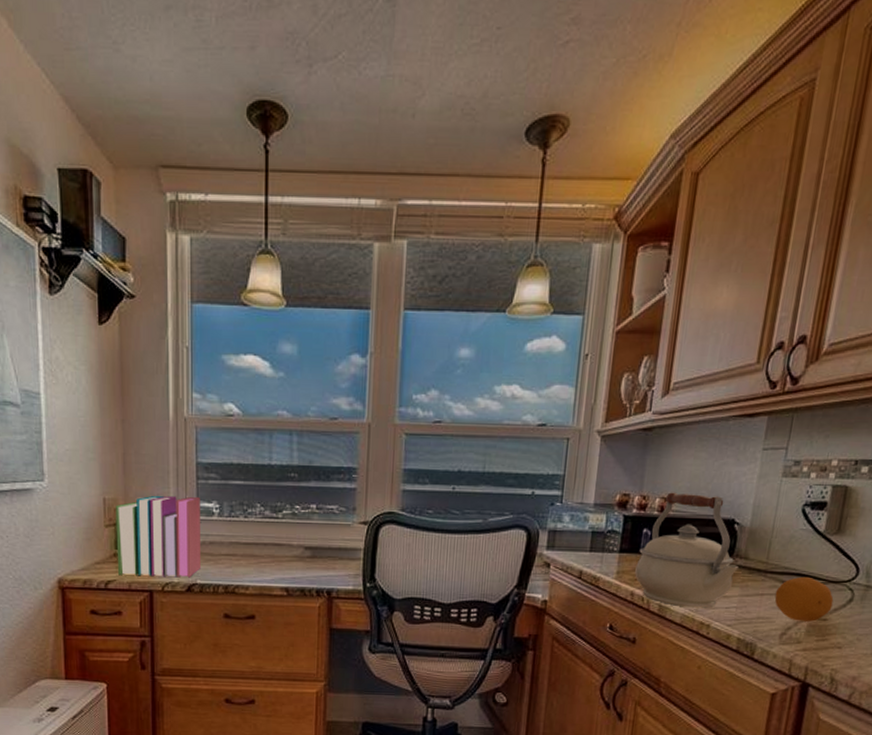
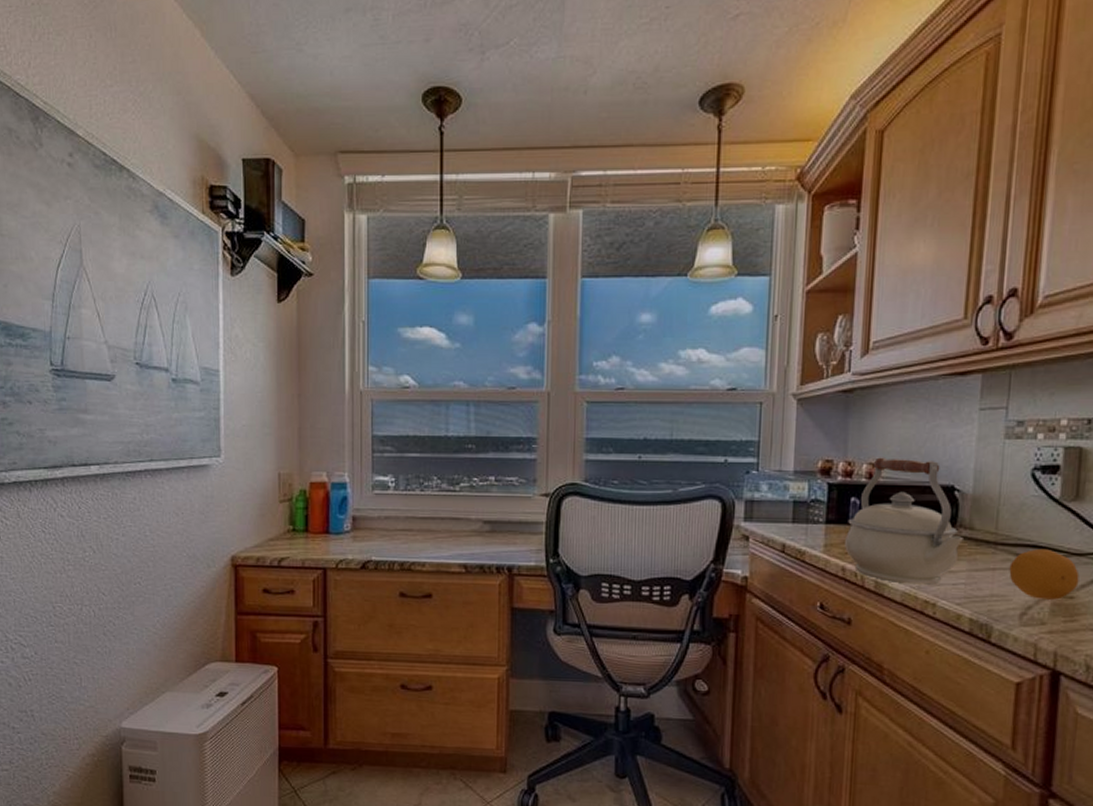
books: present [115,495,200,578] -> none [290,469,375,555]

